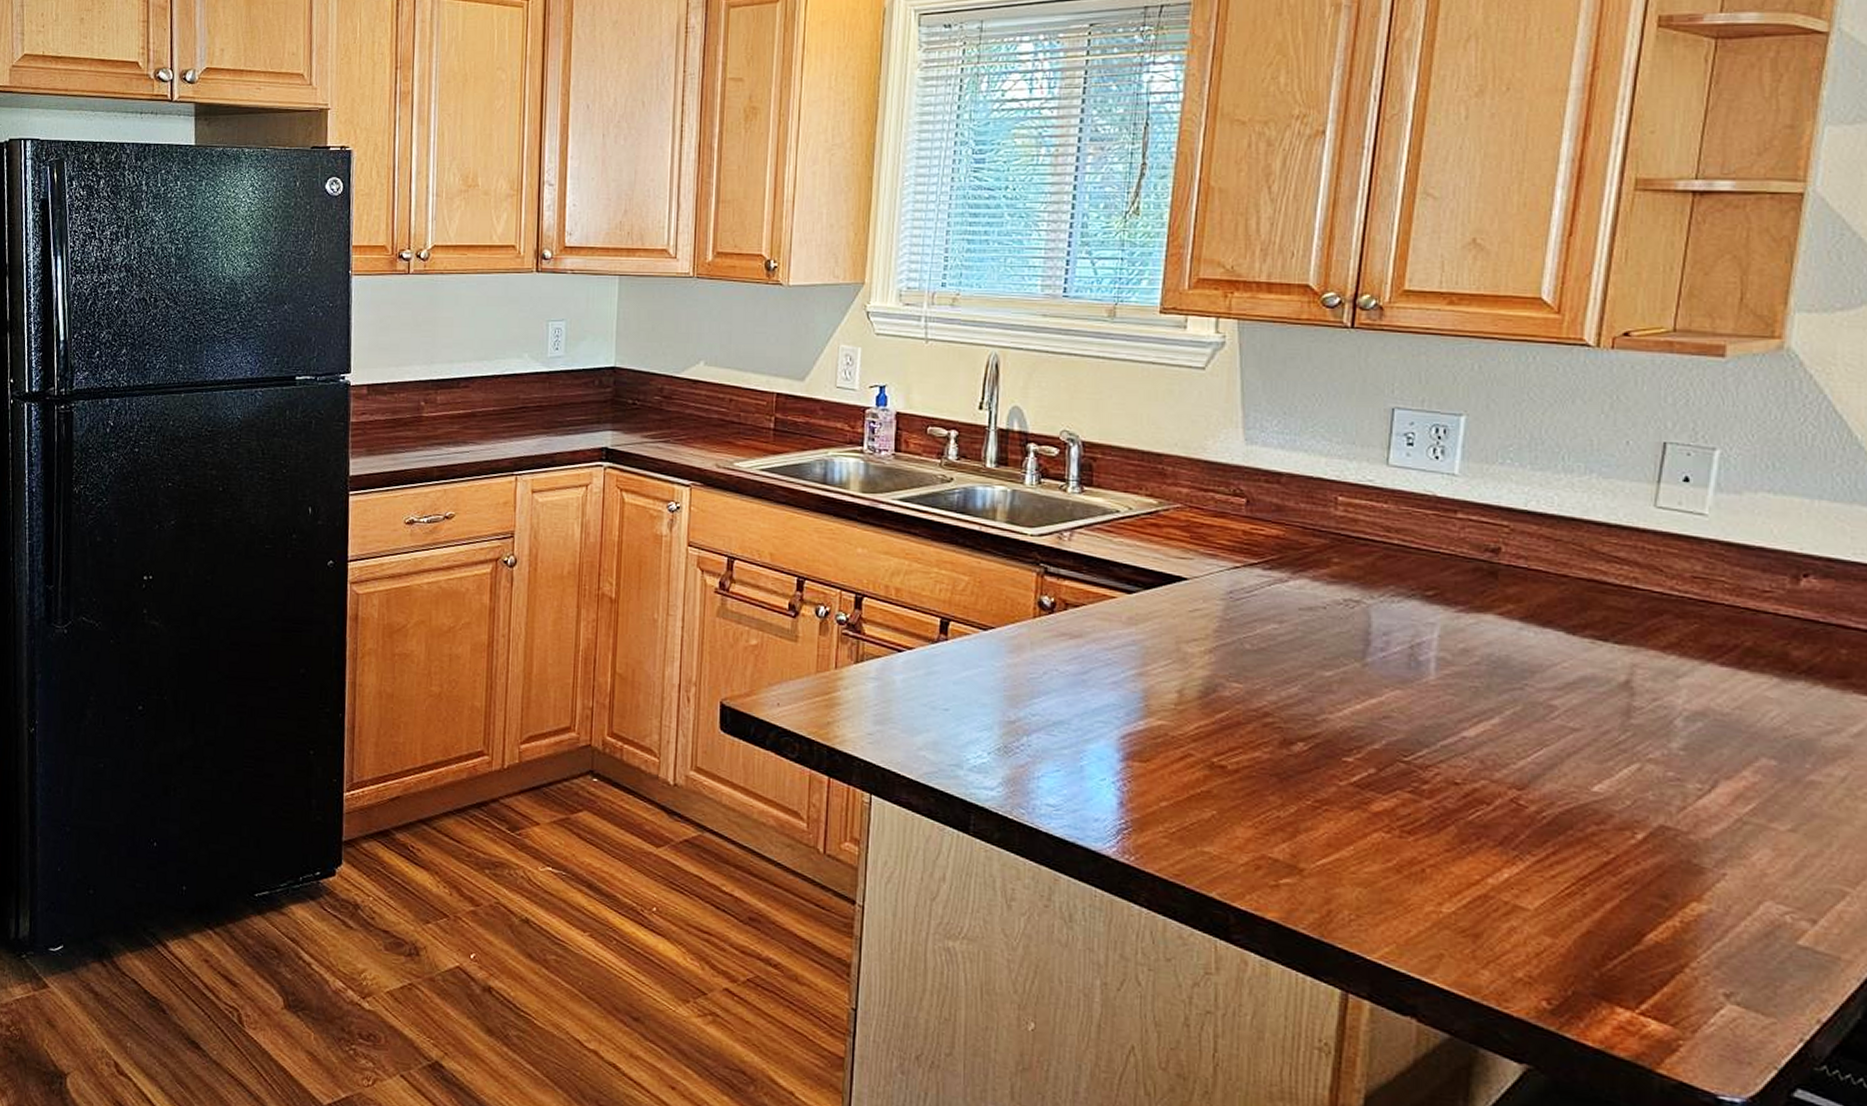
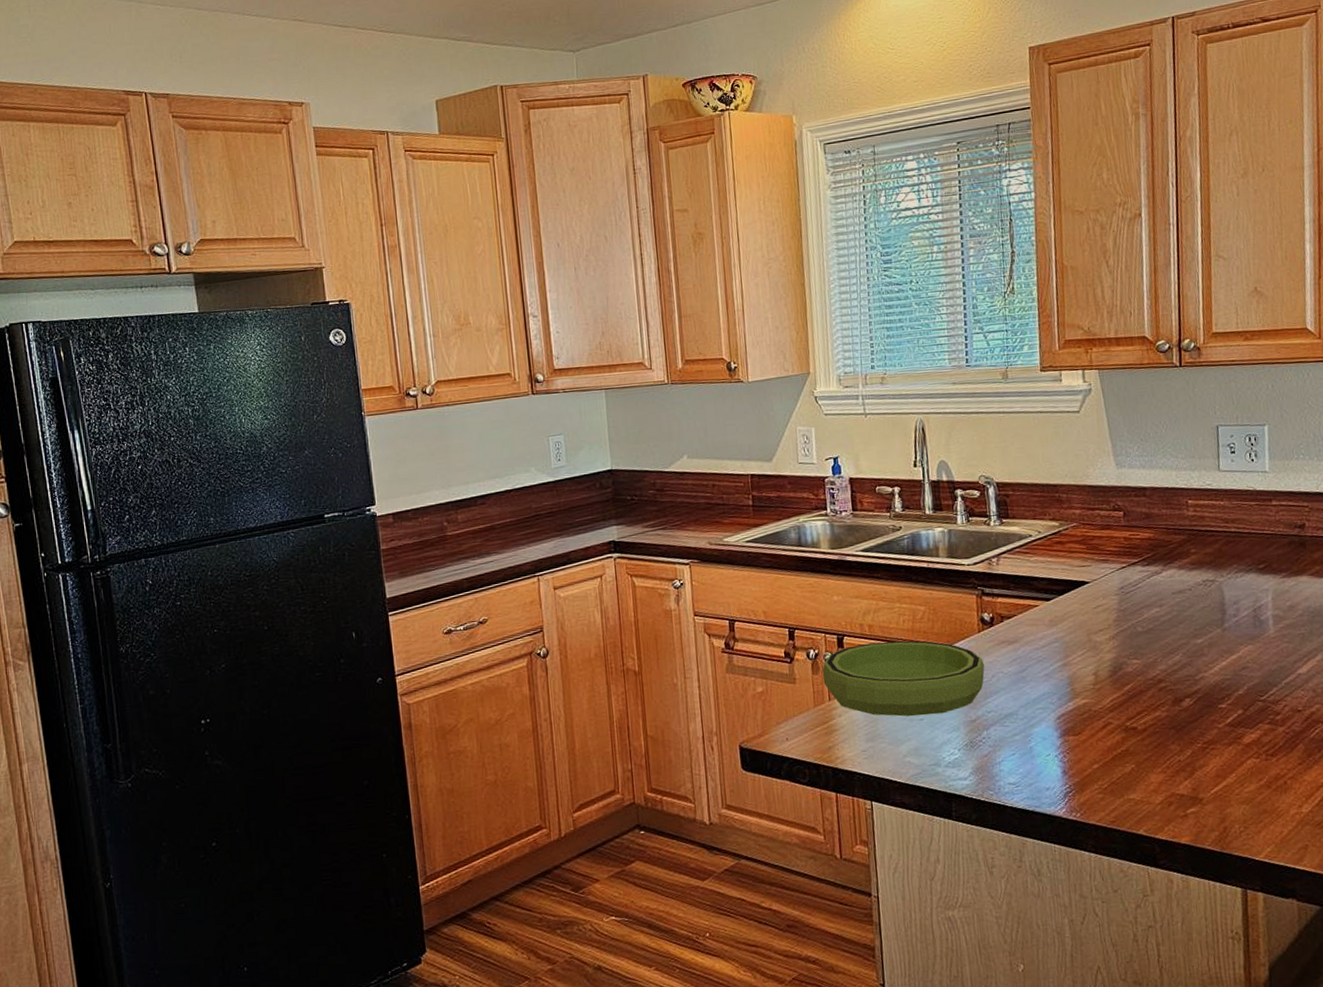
bowl: none [831,609,1035,707] -> present [822,640,985,717]

